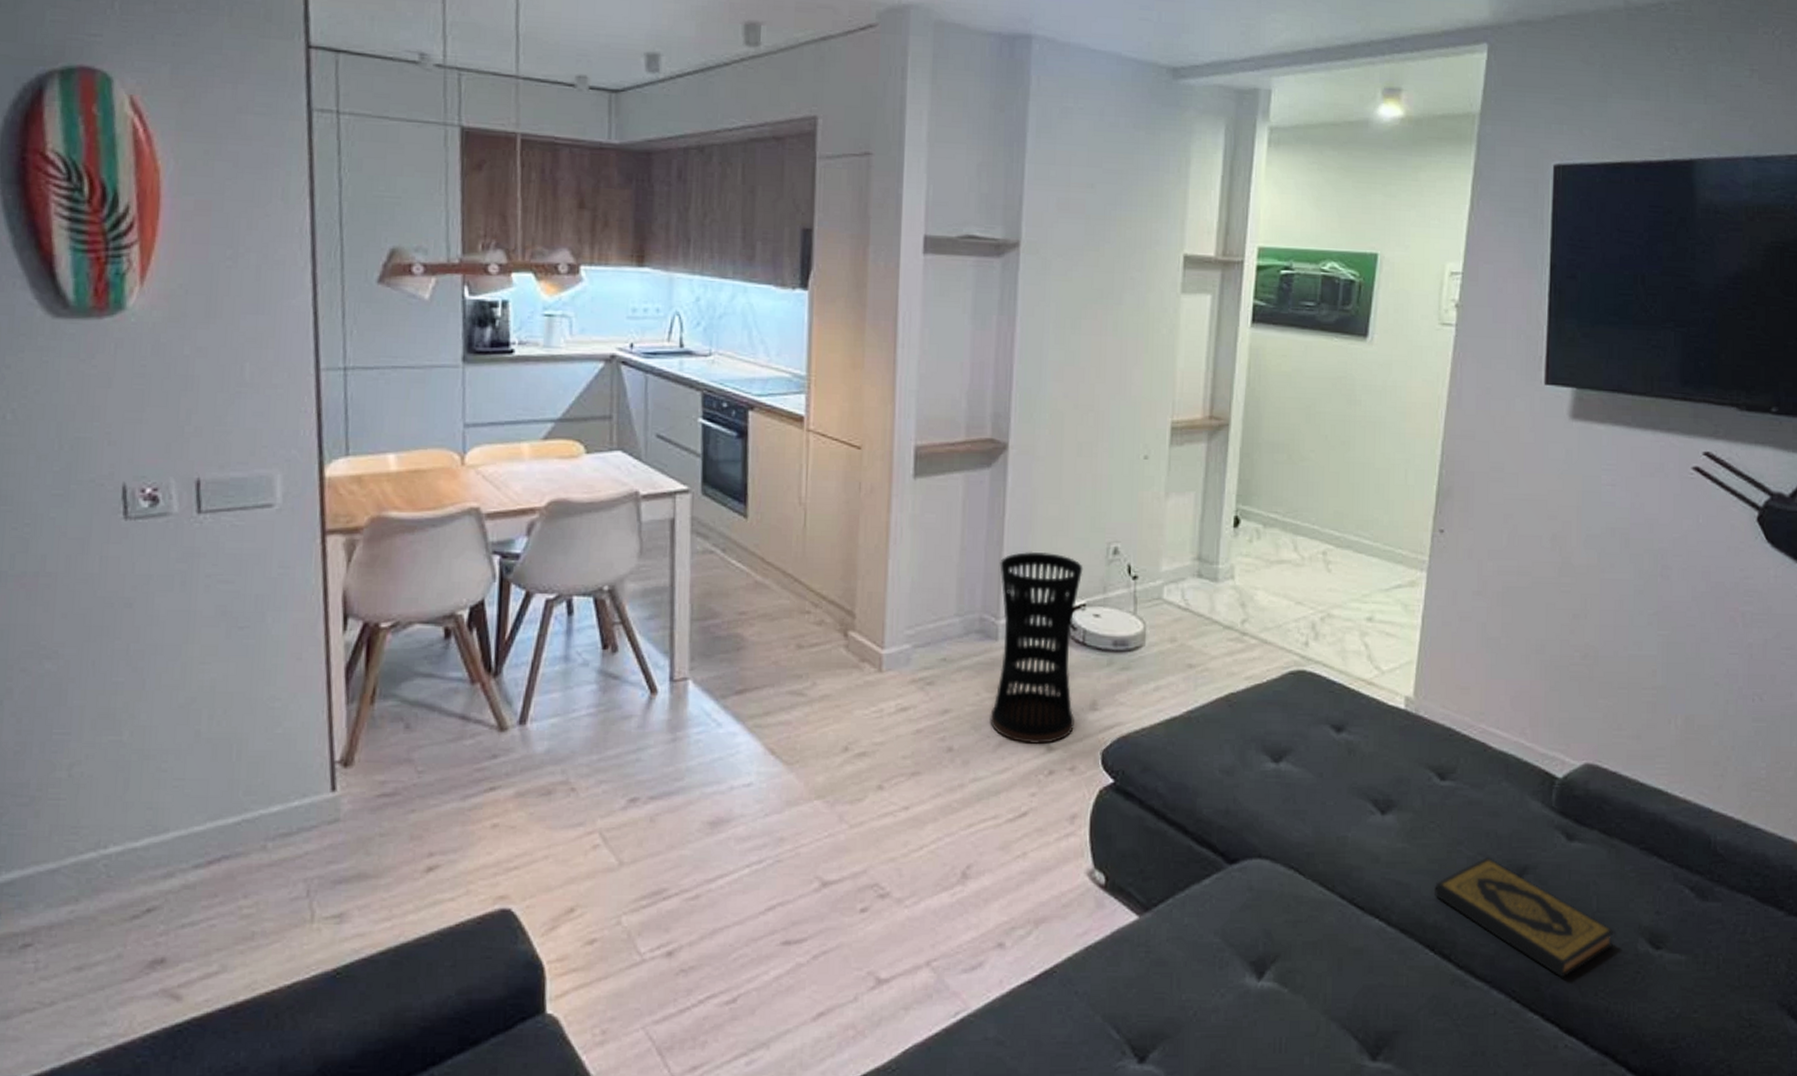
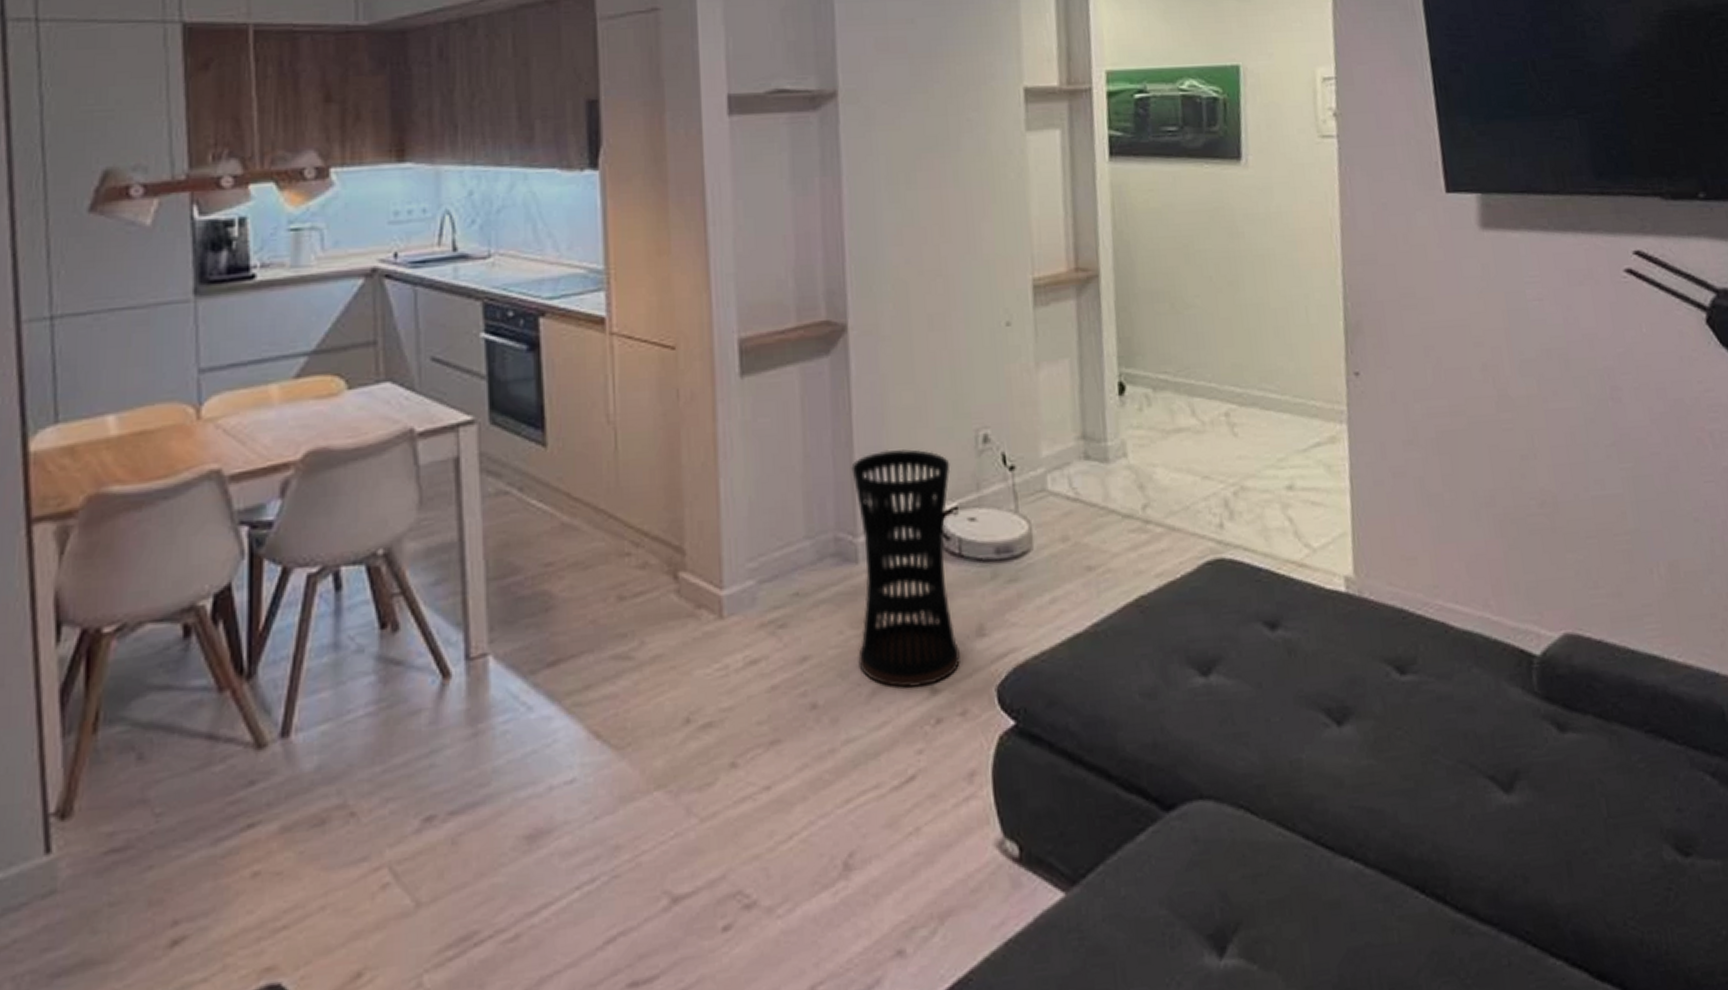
hardback book: present [1435,857,1615,978] -> none [1414,765,1635,908]

